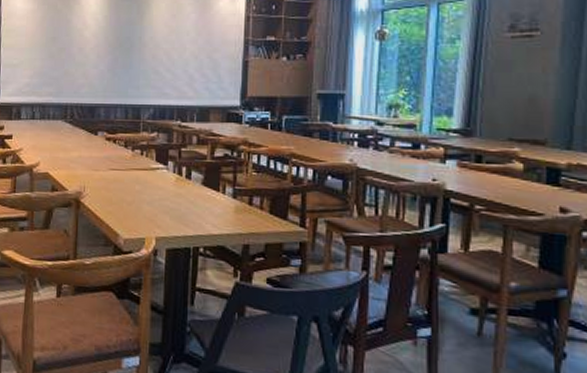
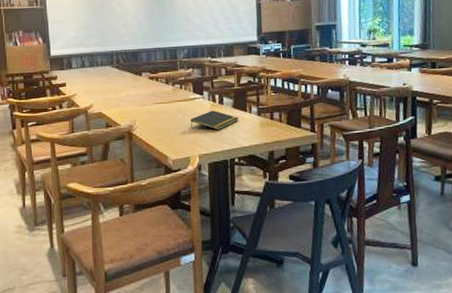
notepad: none [149,185,209,211] -> present [191,110,239,131]

